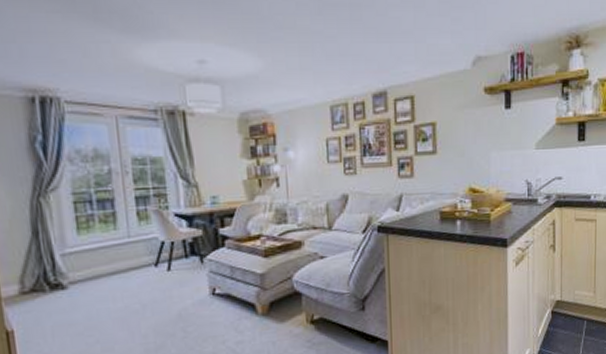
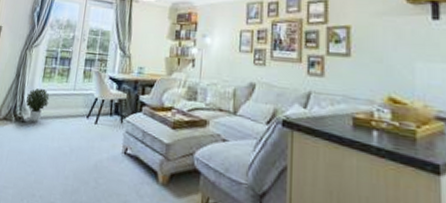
potted plant: none [57,244,96,287] -> present [25,88,50,123]

